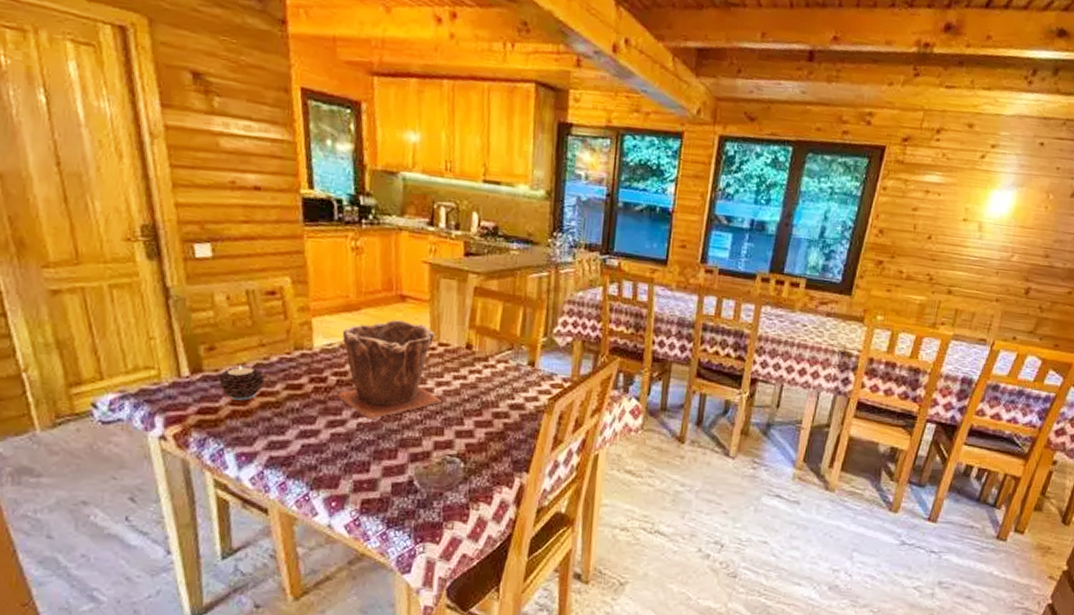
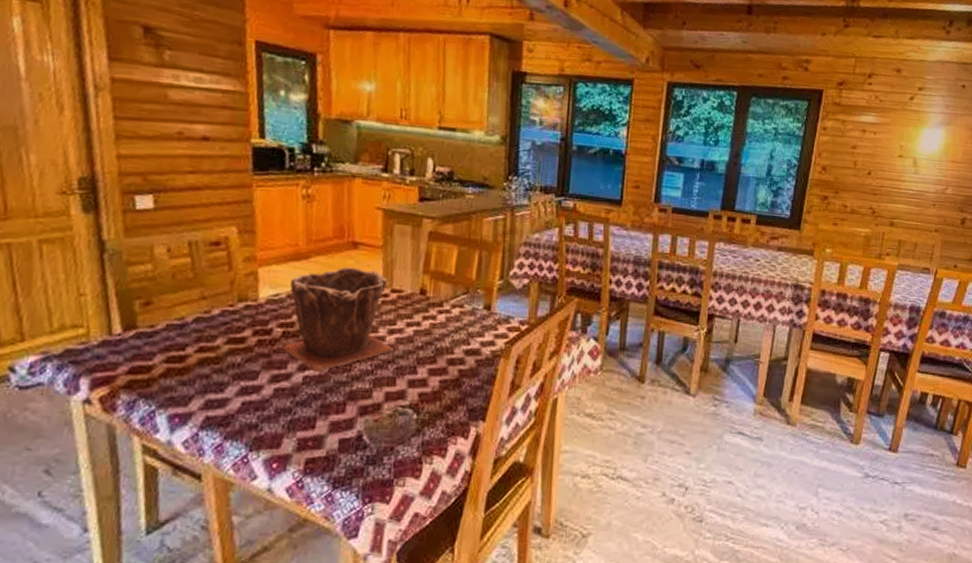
candle: present [218,365,264,401] -> none [153,319,204,357]

